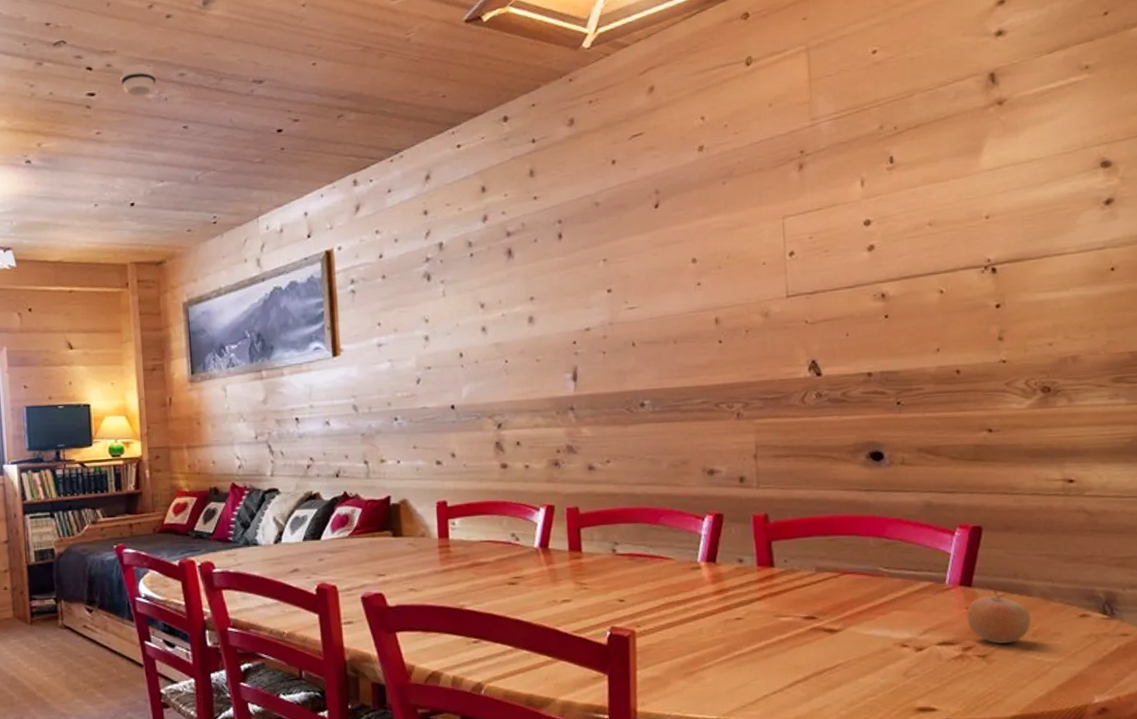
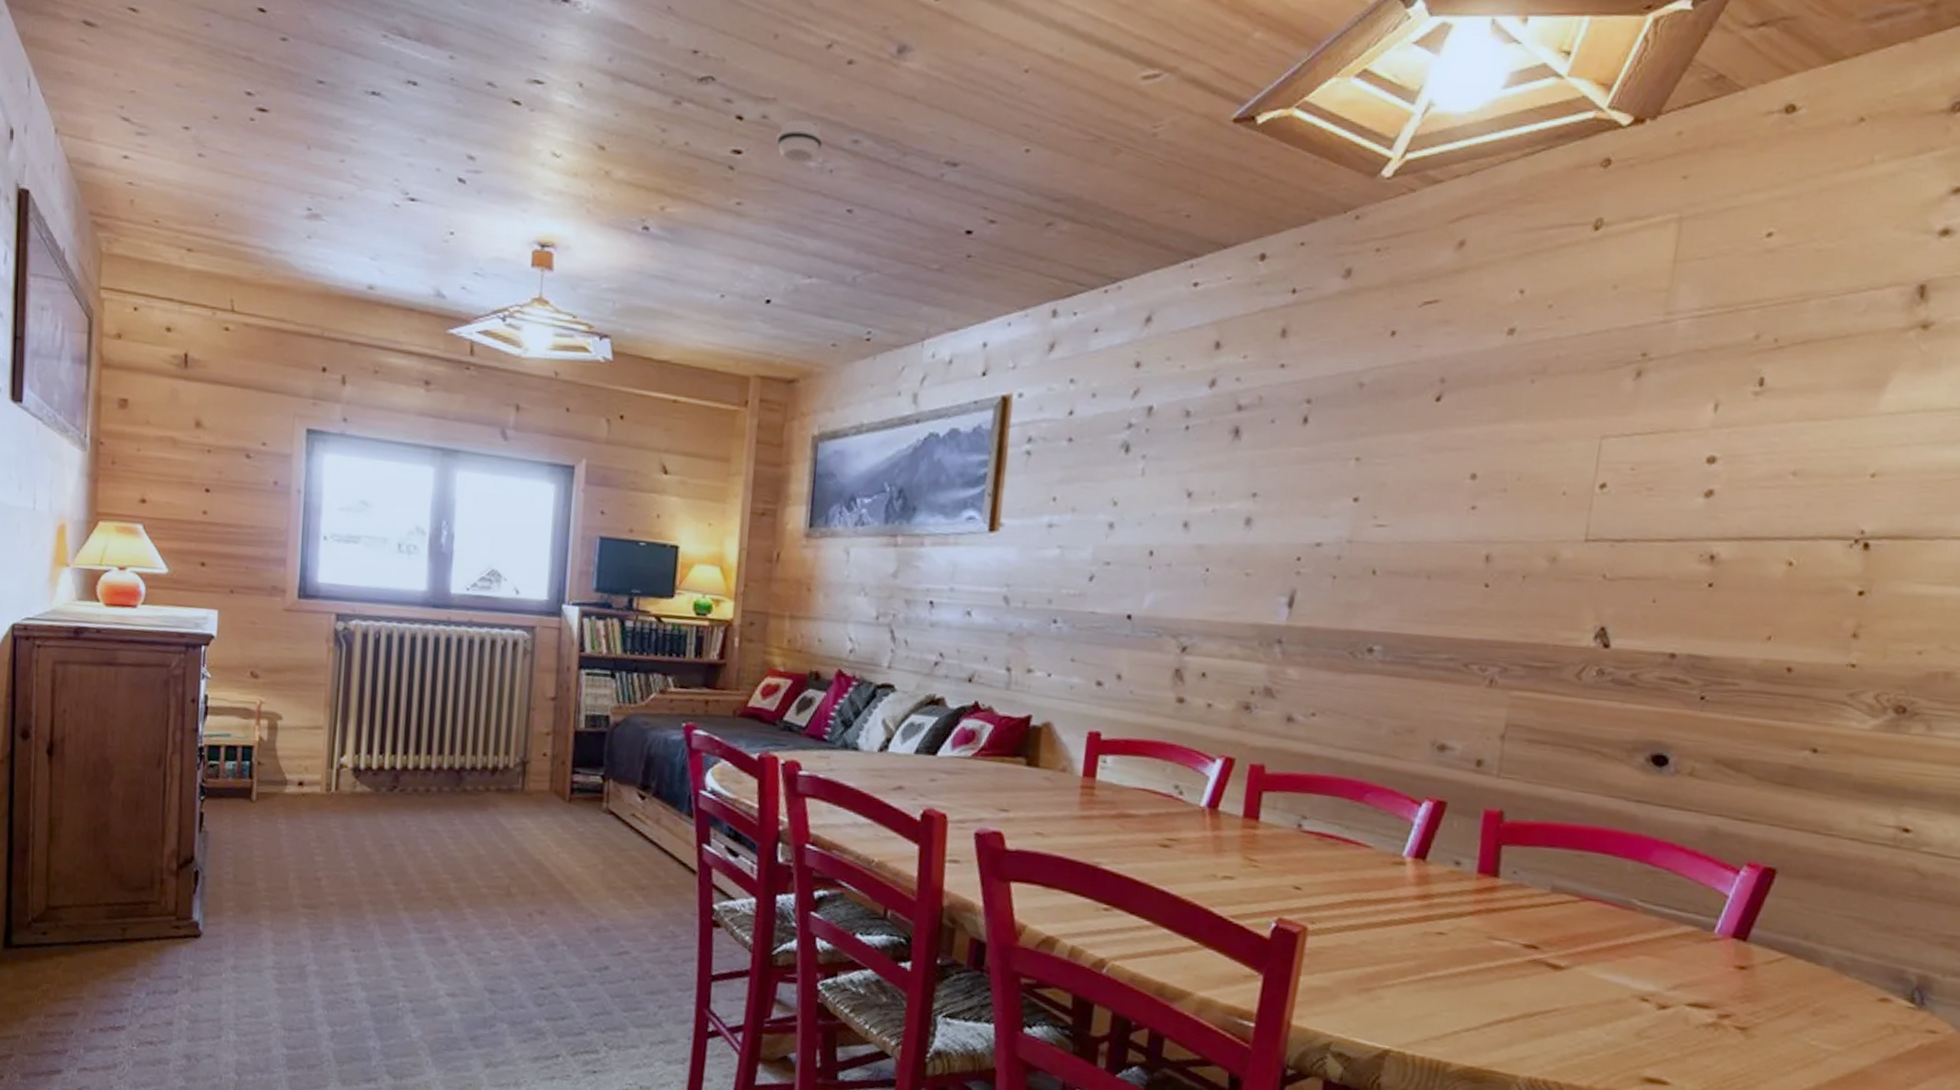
fruit: present [966,590,1031,643] -> none [1730,950,1815,1018]

